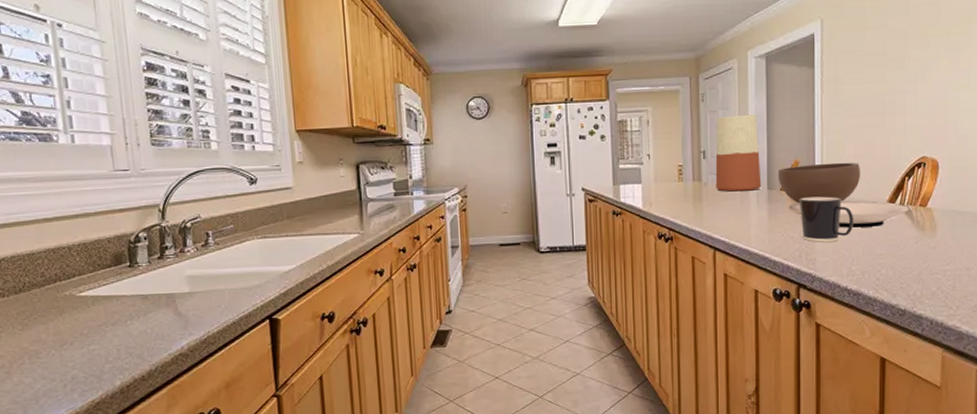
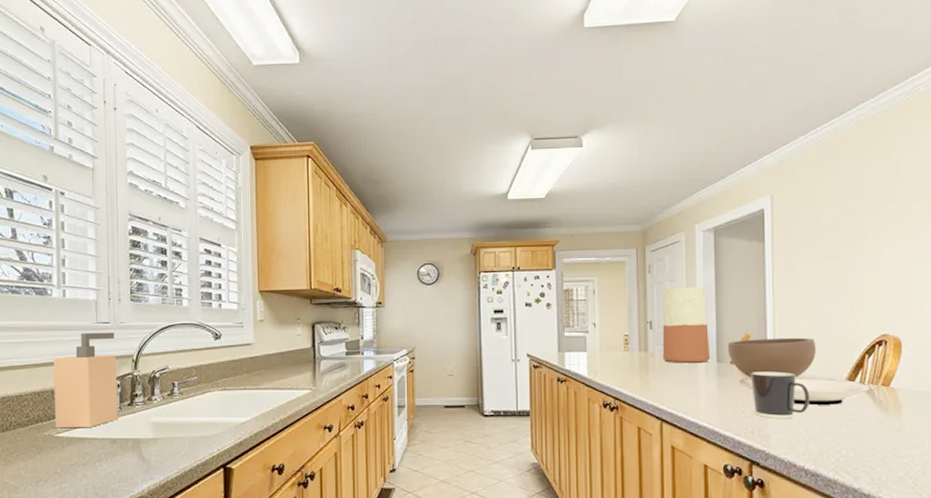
soap dispenser: none [67,180,147,287] -> present [53,332,117,428]

